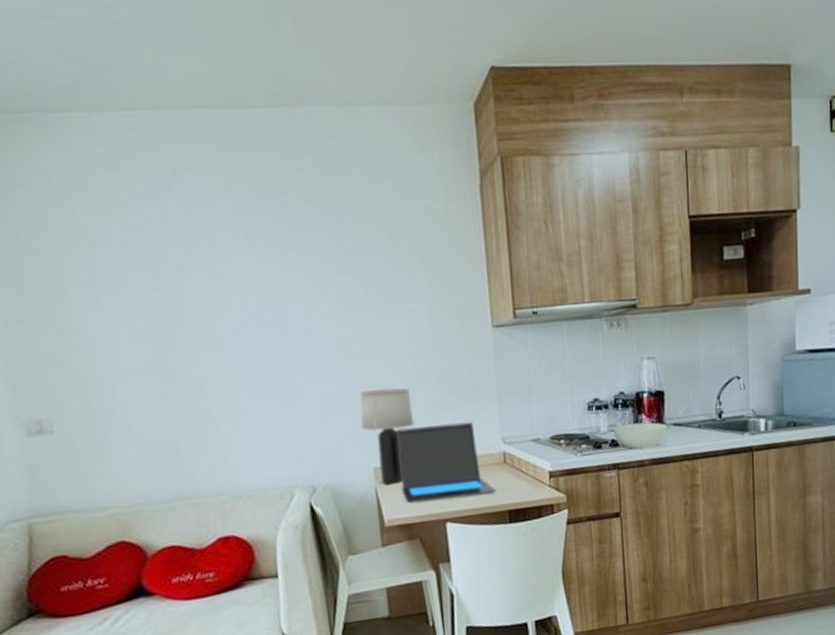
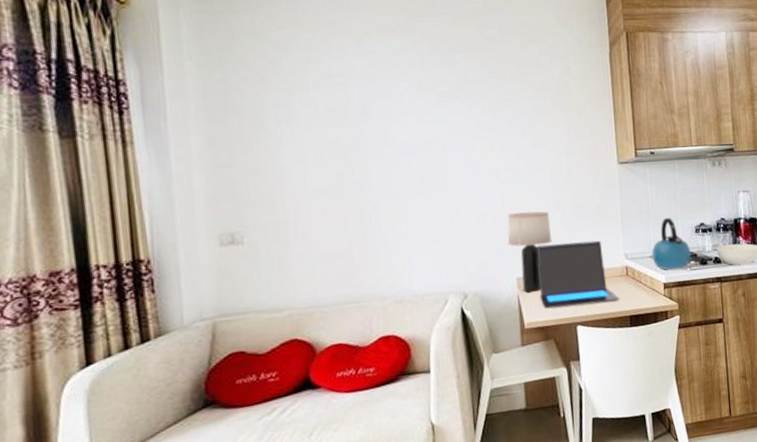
kettle: none [534,393,582,457] -> present [651,218,691,271]

